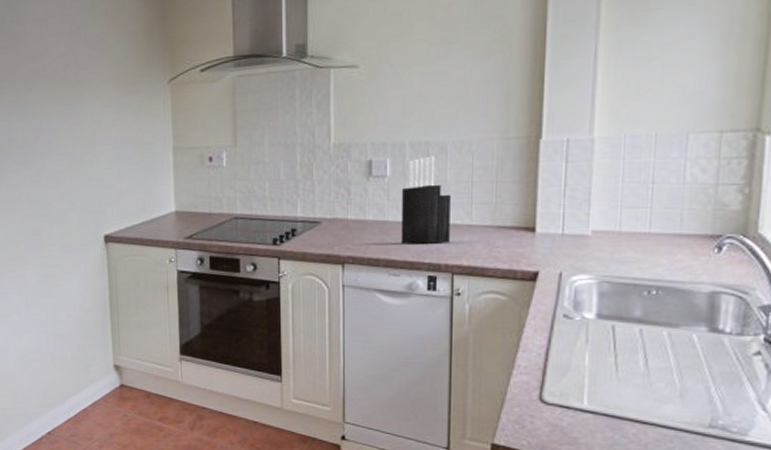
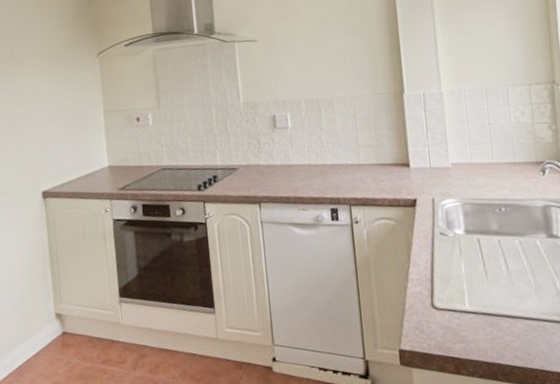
knife block: present [400,155,451,244] -> none [301,109,345,183]

